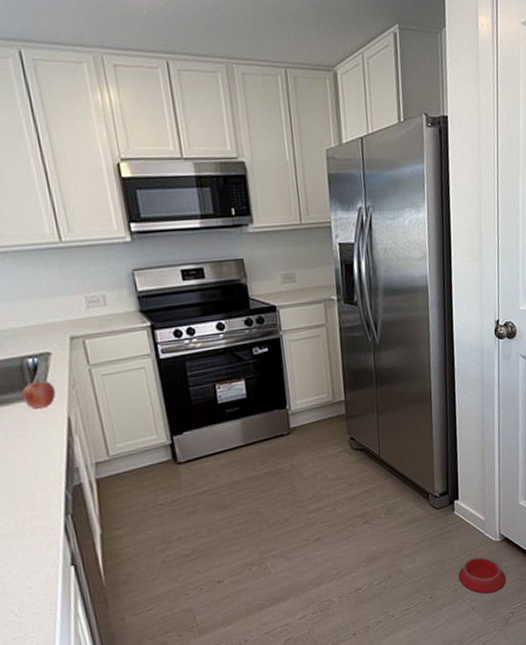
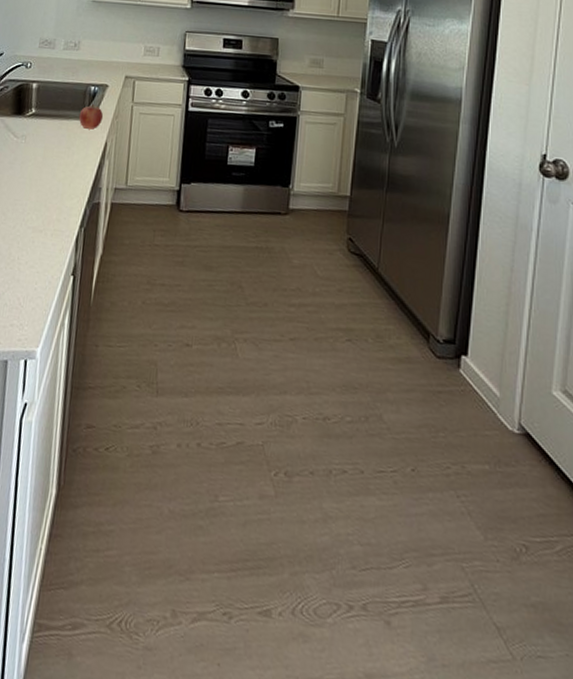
pet bowl: present [458,556,506,594] -> none [454,440,522,505]

